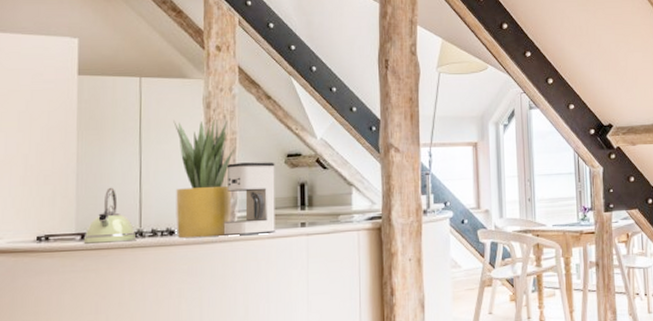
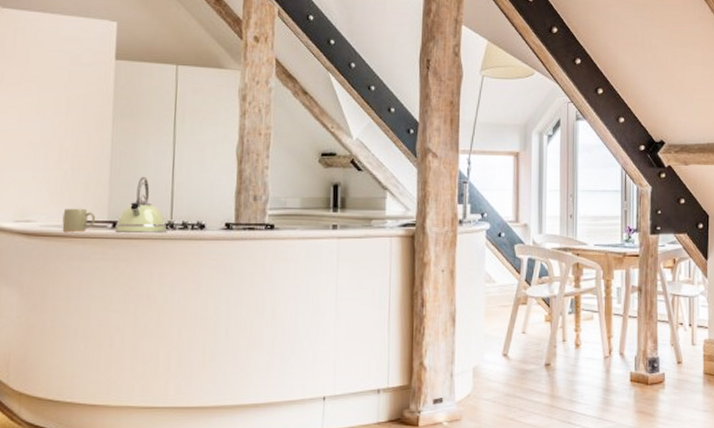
mug: none [29,222,64,248] -> present [62,208,96,233]
planter: present [173,120,235,239] -> none [207,112,269,234]
coffee maker: present [223,162,275,237] -> none [253,159,309,234]

